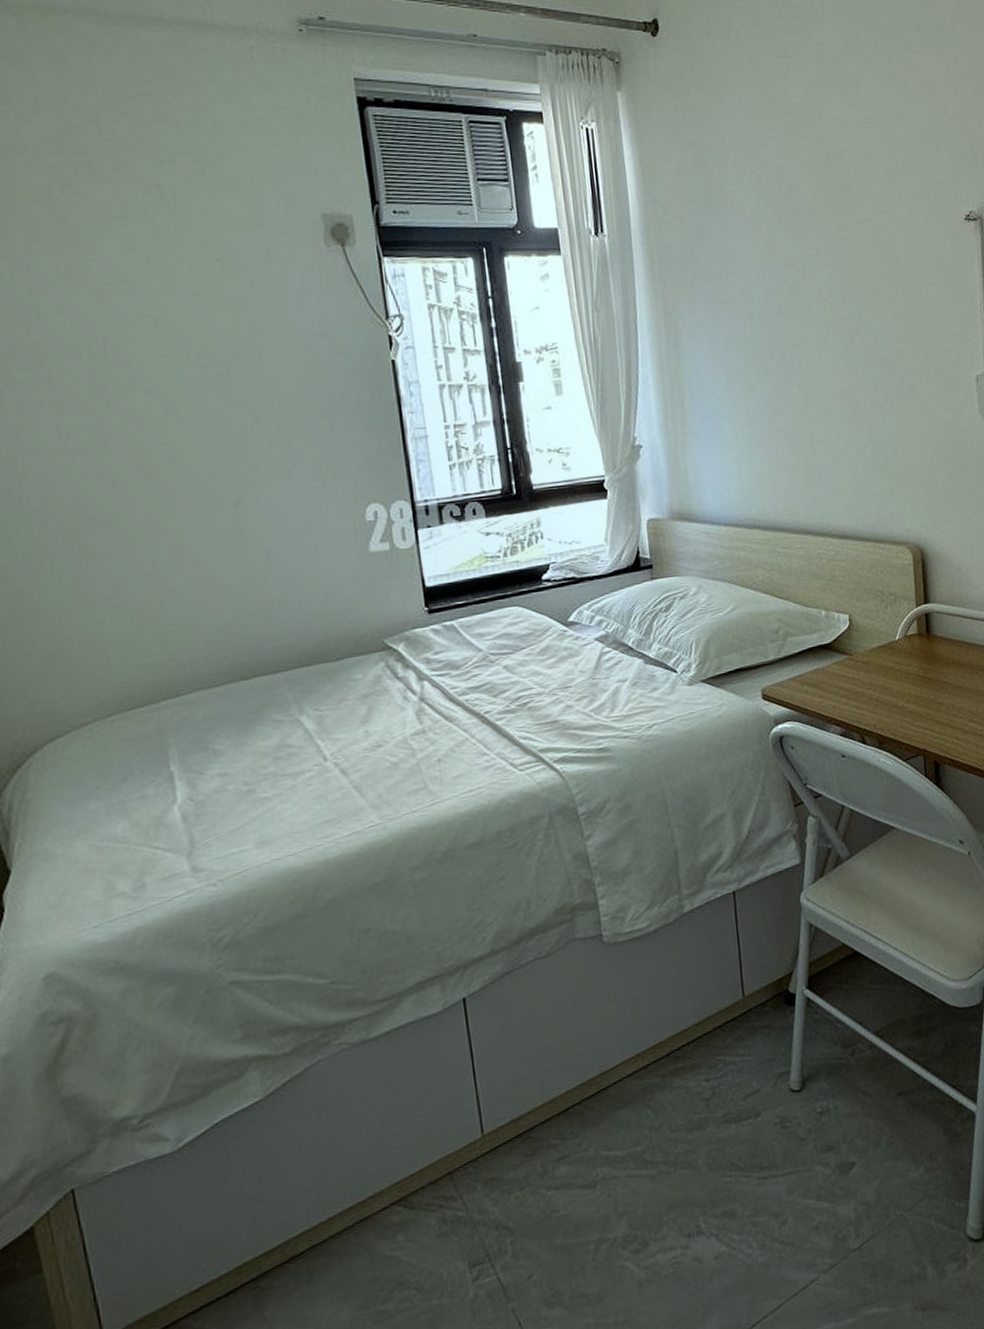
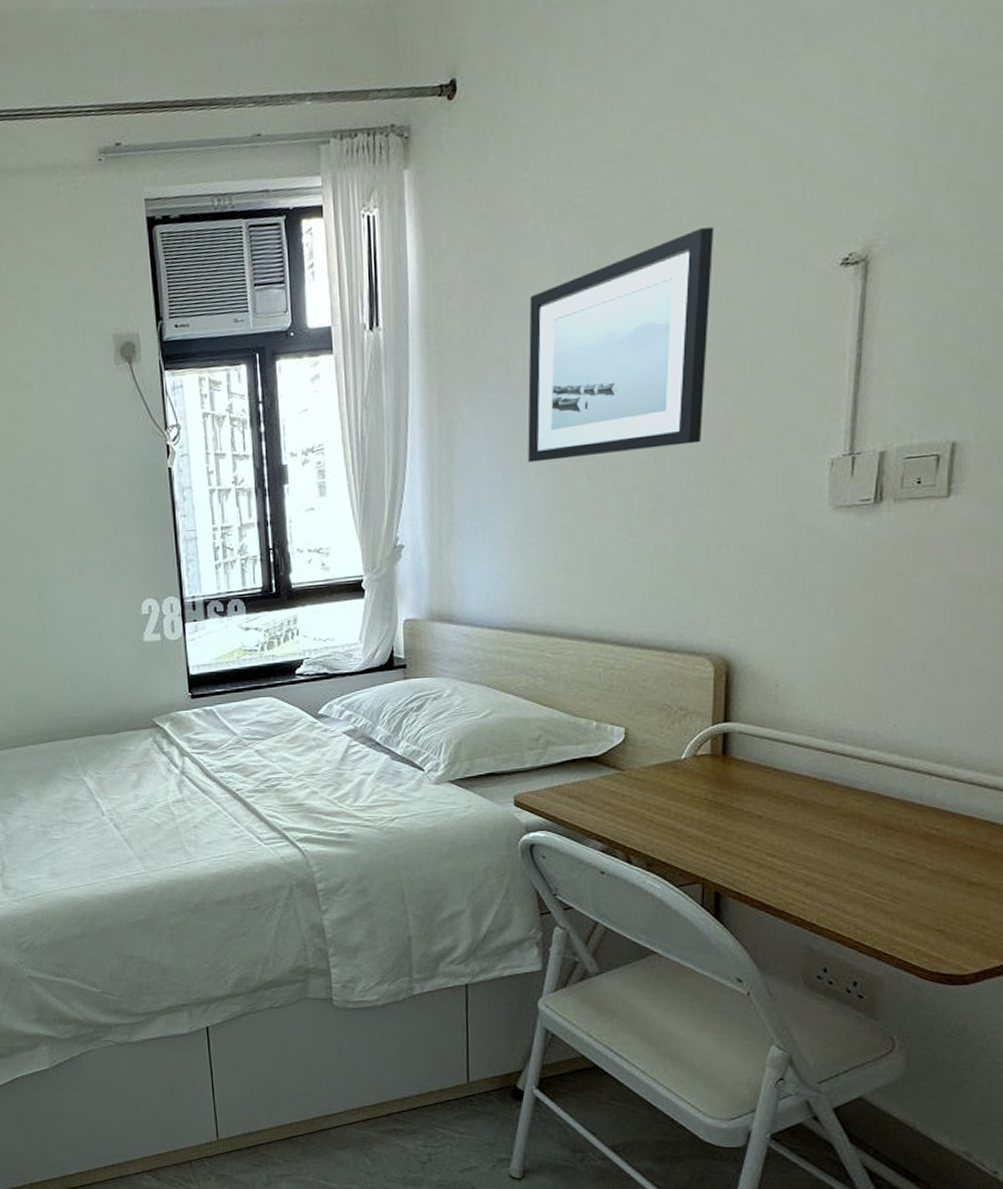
wall art: none [735,177,883,369] -> present [527,227,715,463]

